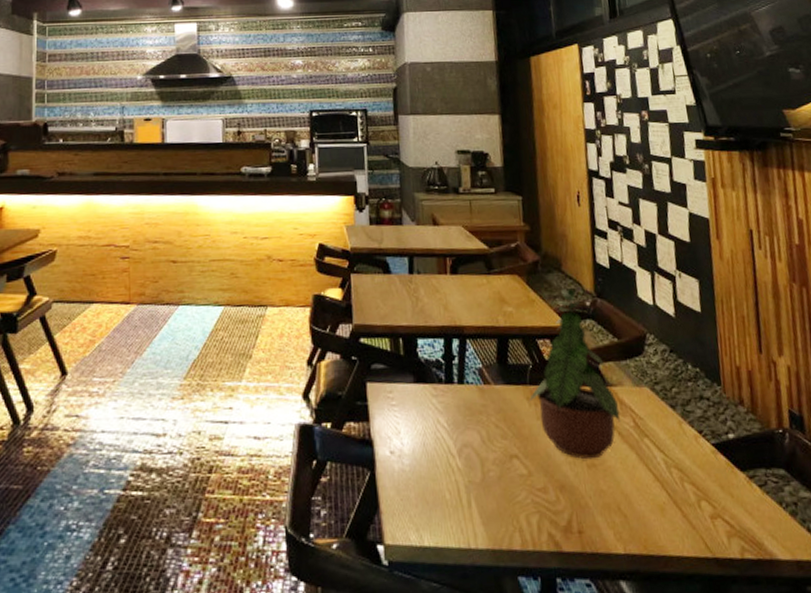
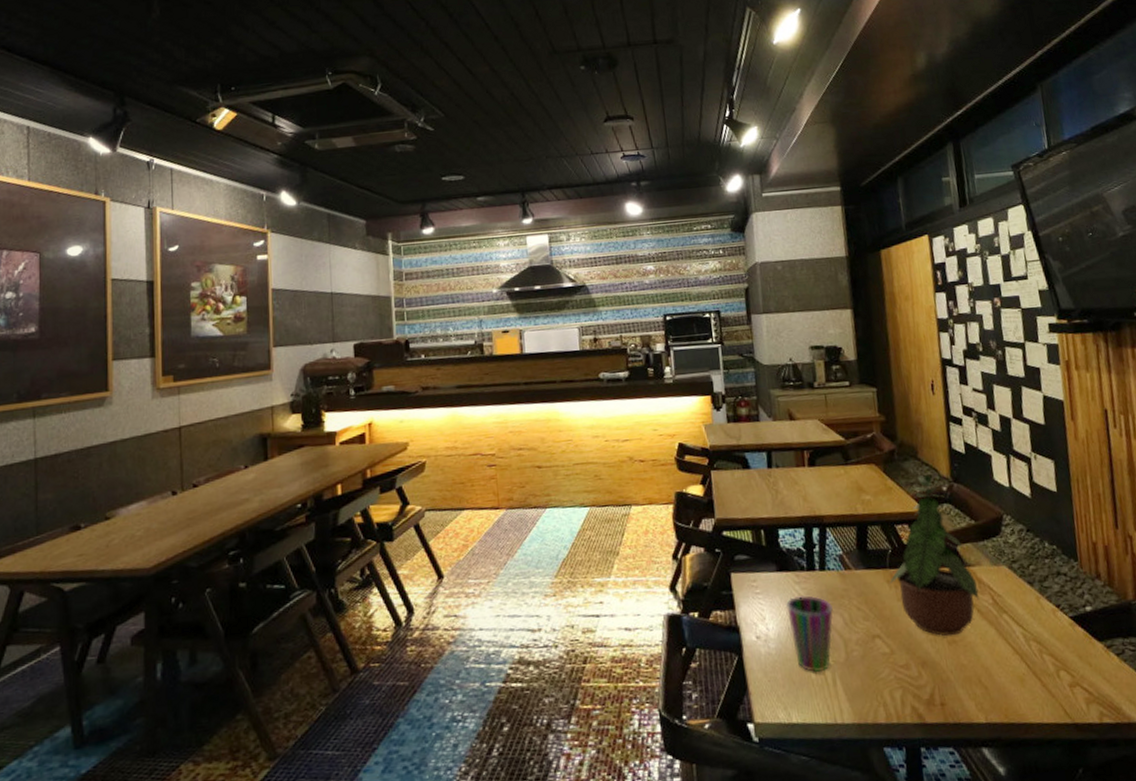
cup: none [421,410,471,493] -> present [785,595,834,673]

